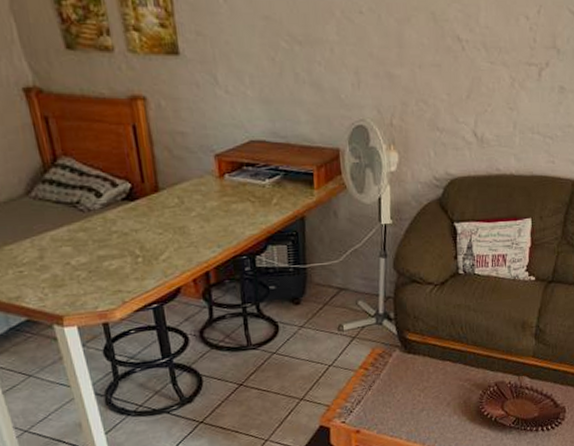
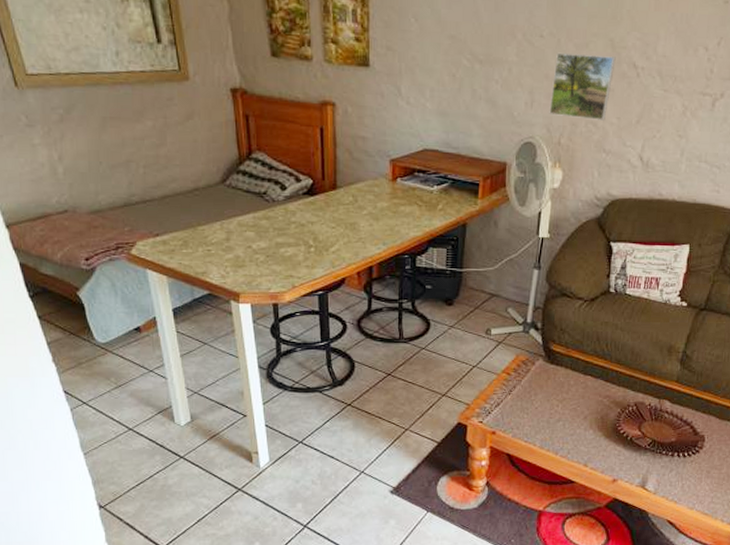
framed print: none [377,29,439,98] -> present [549,52,616,121]

